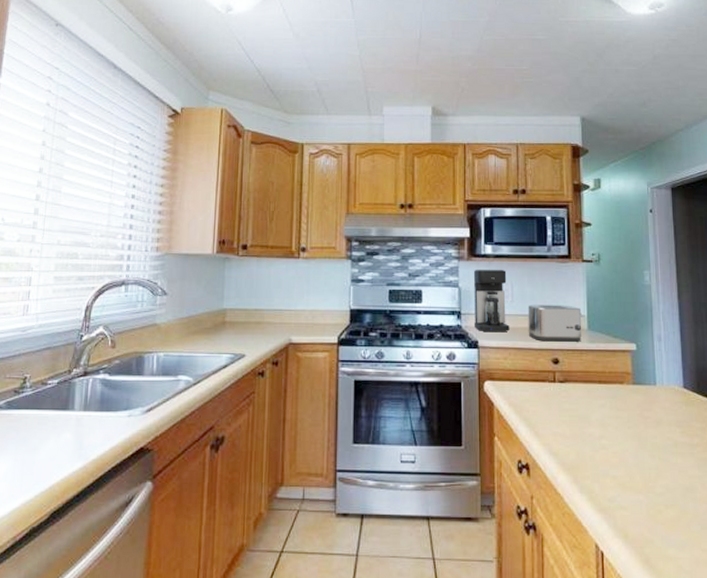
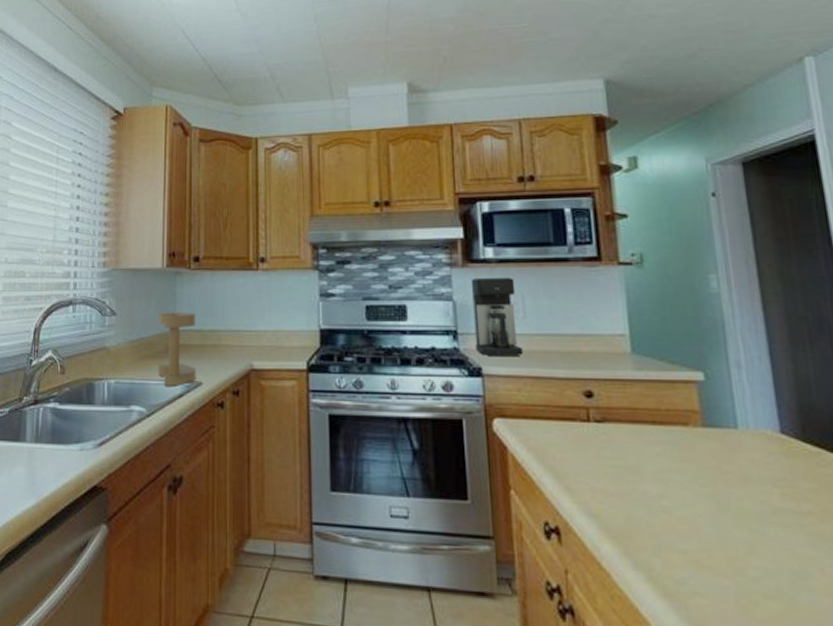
paper towel holder: none [205,293,242,358] -> present [158,312,196,386]
toaster: present [528,304,582,342] -> none [545,321,623,369]

